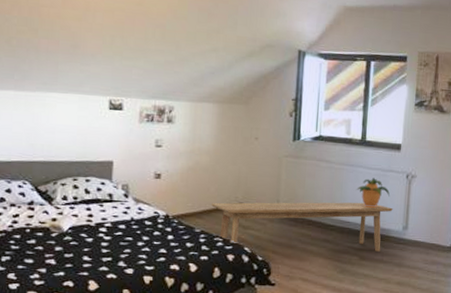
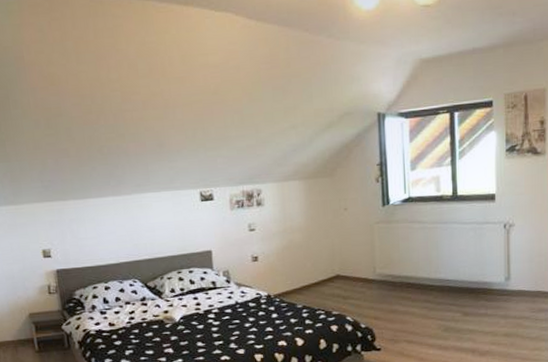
bench: present [212,202,393,252] -> none [310,258,493,314]
potted plant: present [356,178,390,208] -> none [453,232,488,263]

